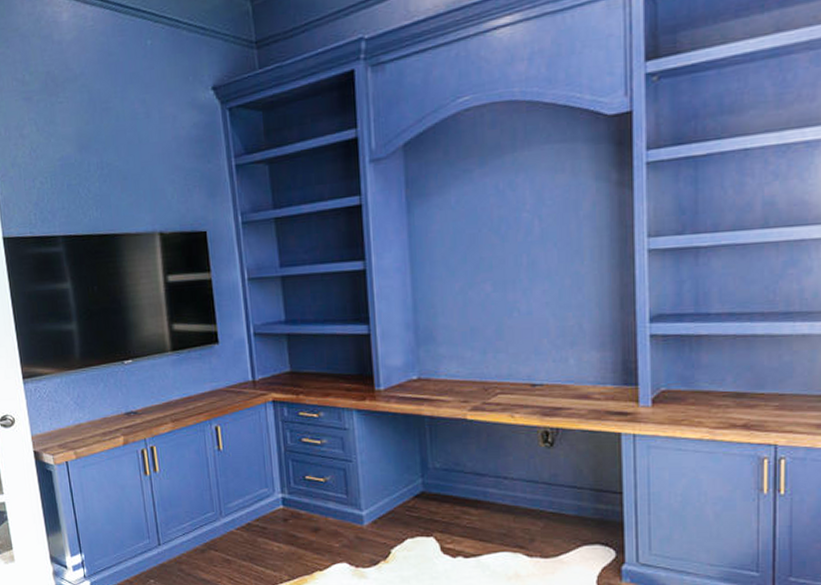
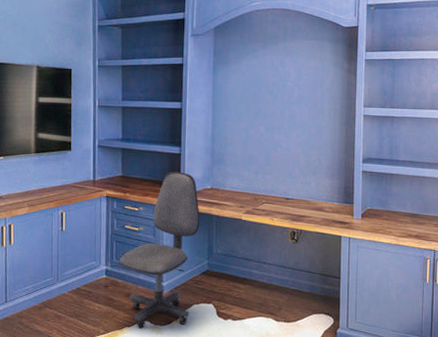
office chair: none [298,359,406,573] -> present [118,171,200,329]

